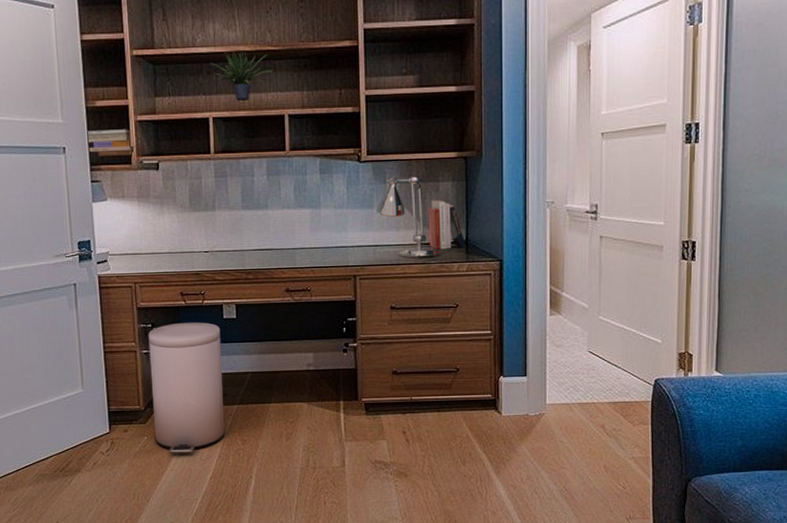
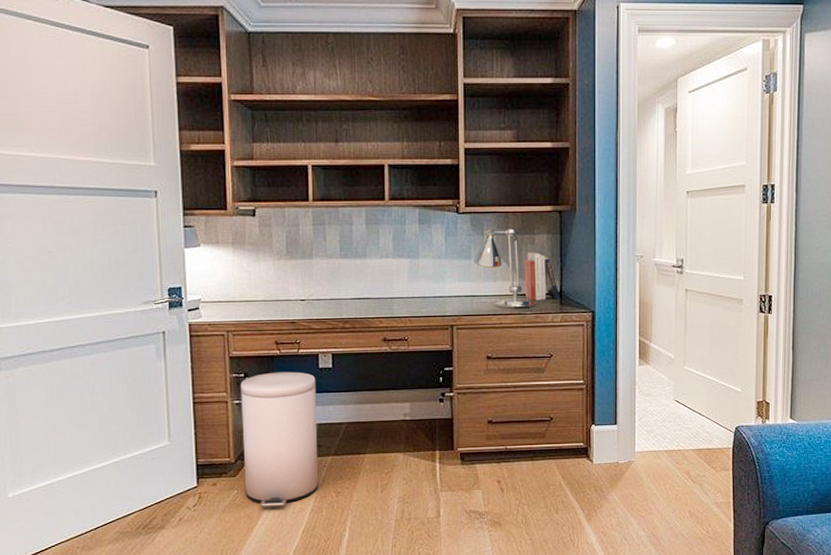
books: present [86,129,136,157] -> none [179,174,231,202]
potted plant: present [210,50,274,102] -> none [310,100,374,150]

